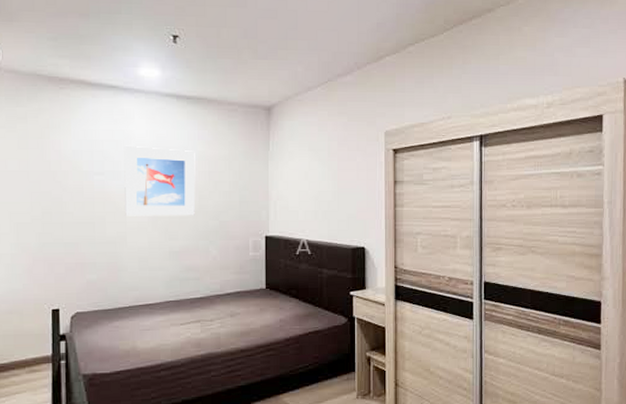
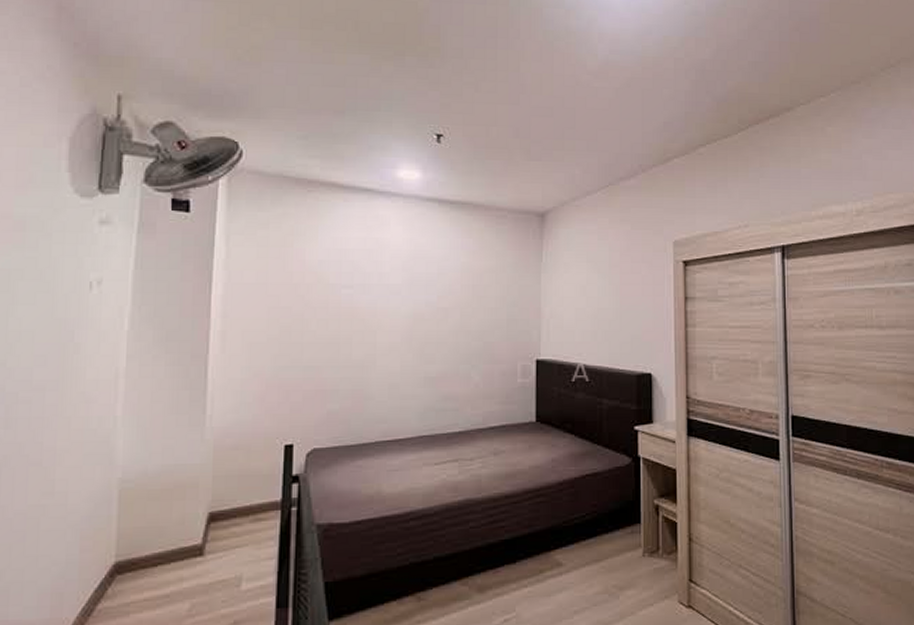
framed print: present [124,145,196,216] -> none [375,255,458,336]

